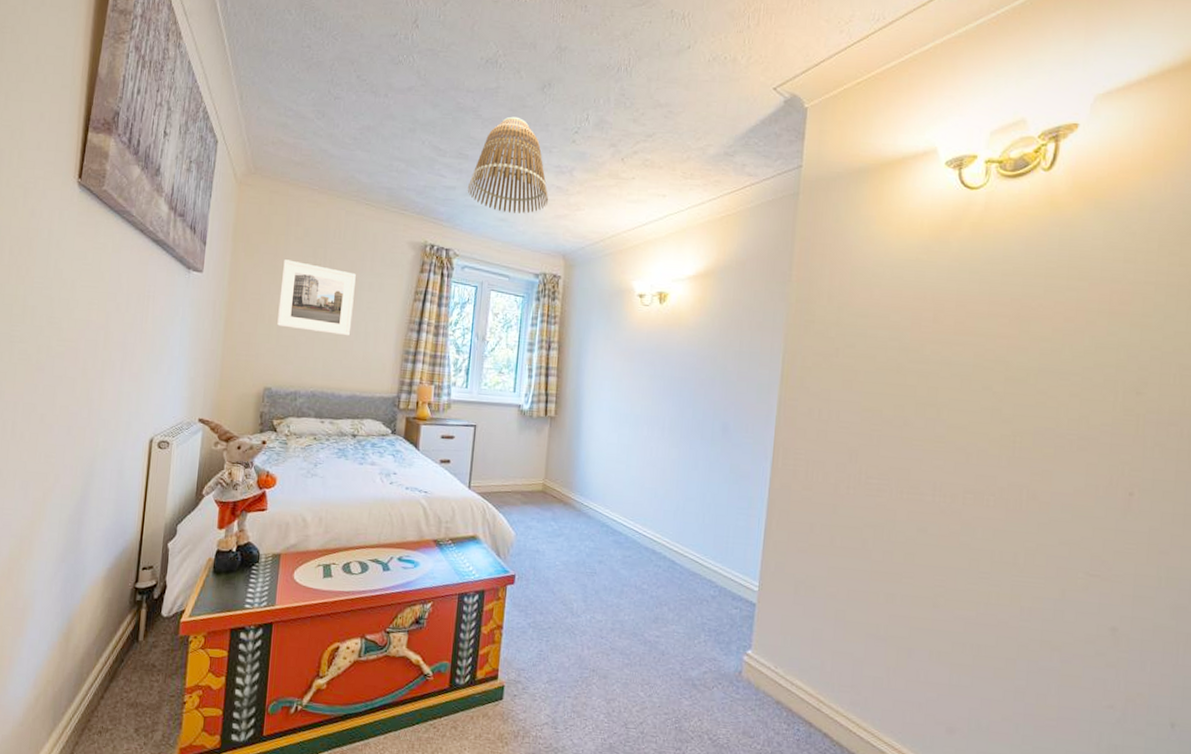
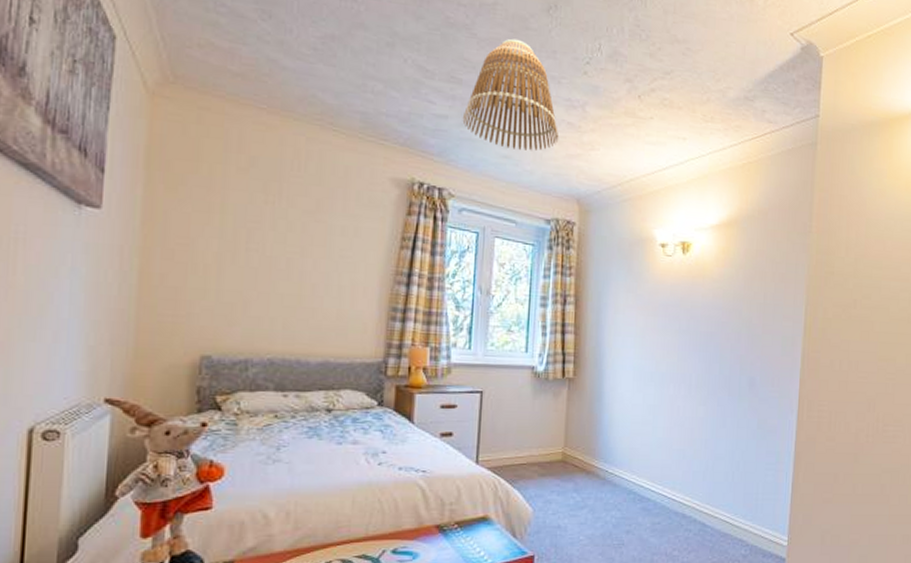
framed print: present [277,259,356,336] -> none [216,194,323,291]

